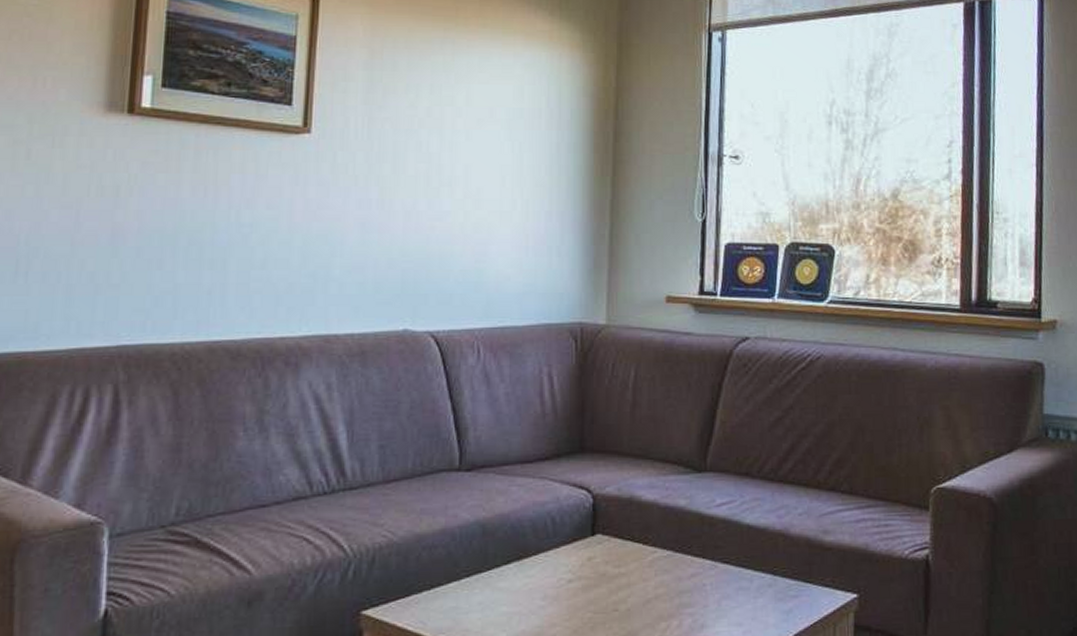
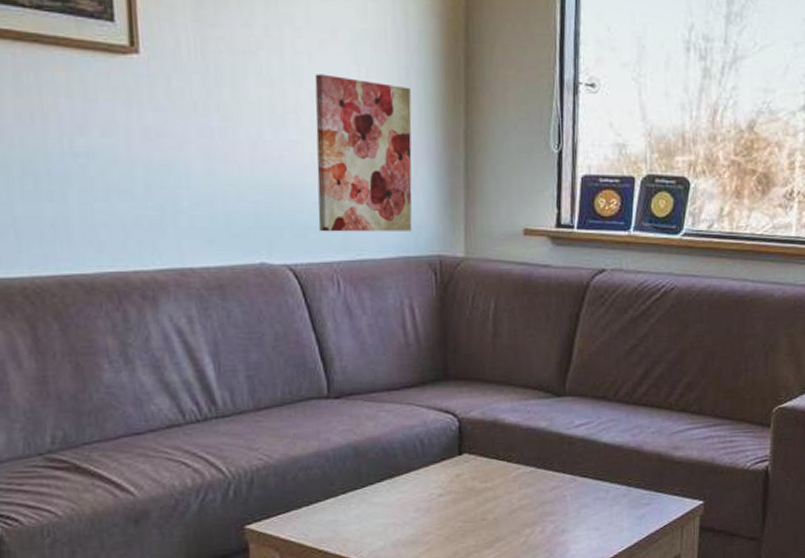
wall art: none [463,150,560,299] -> present [314,74,412,232]

